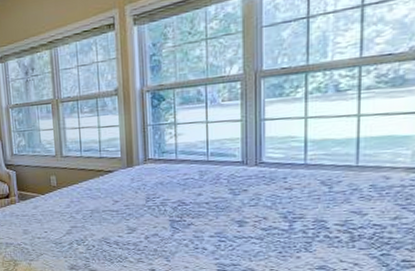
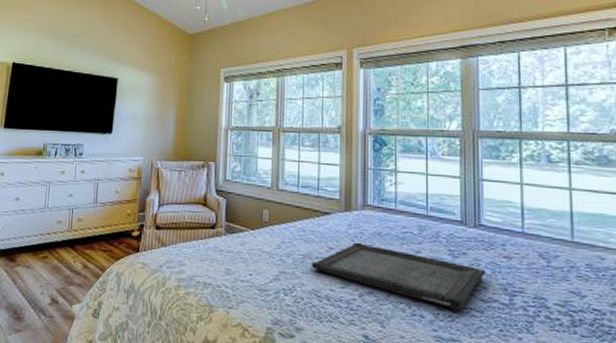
serving tray: none [100,193,267,240] -> present [312,242,486,311]

